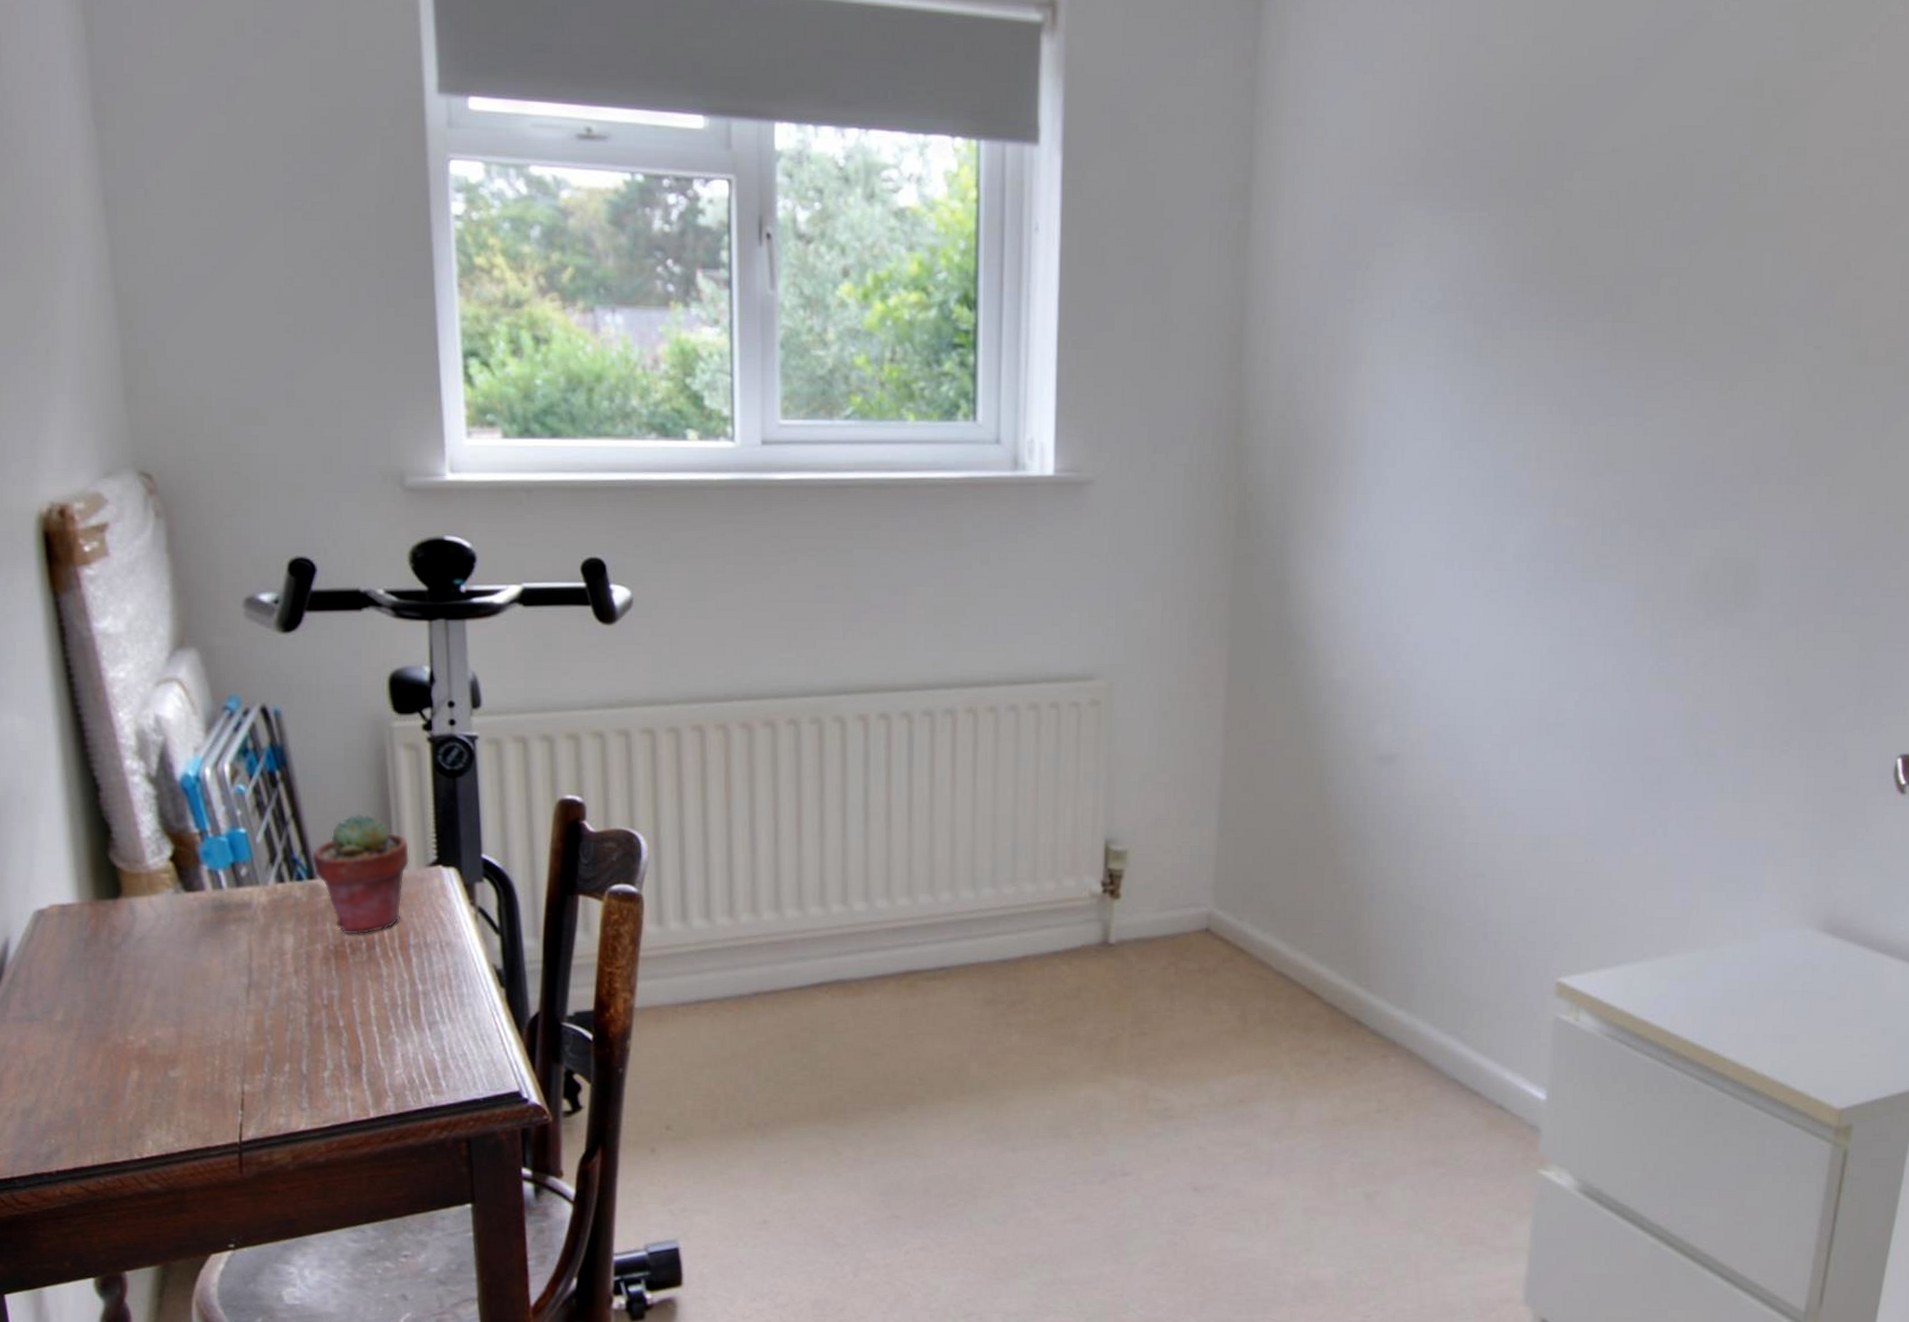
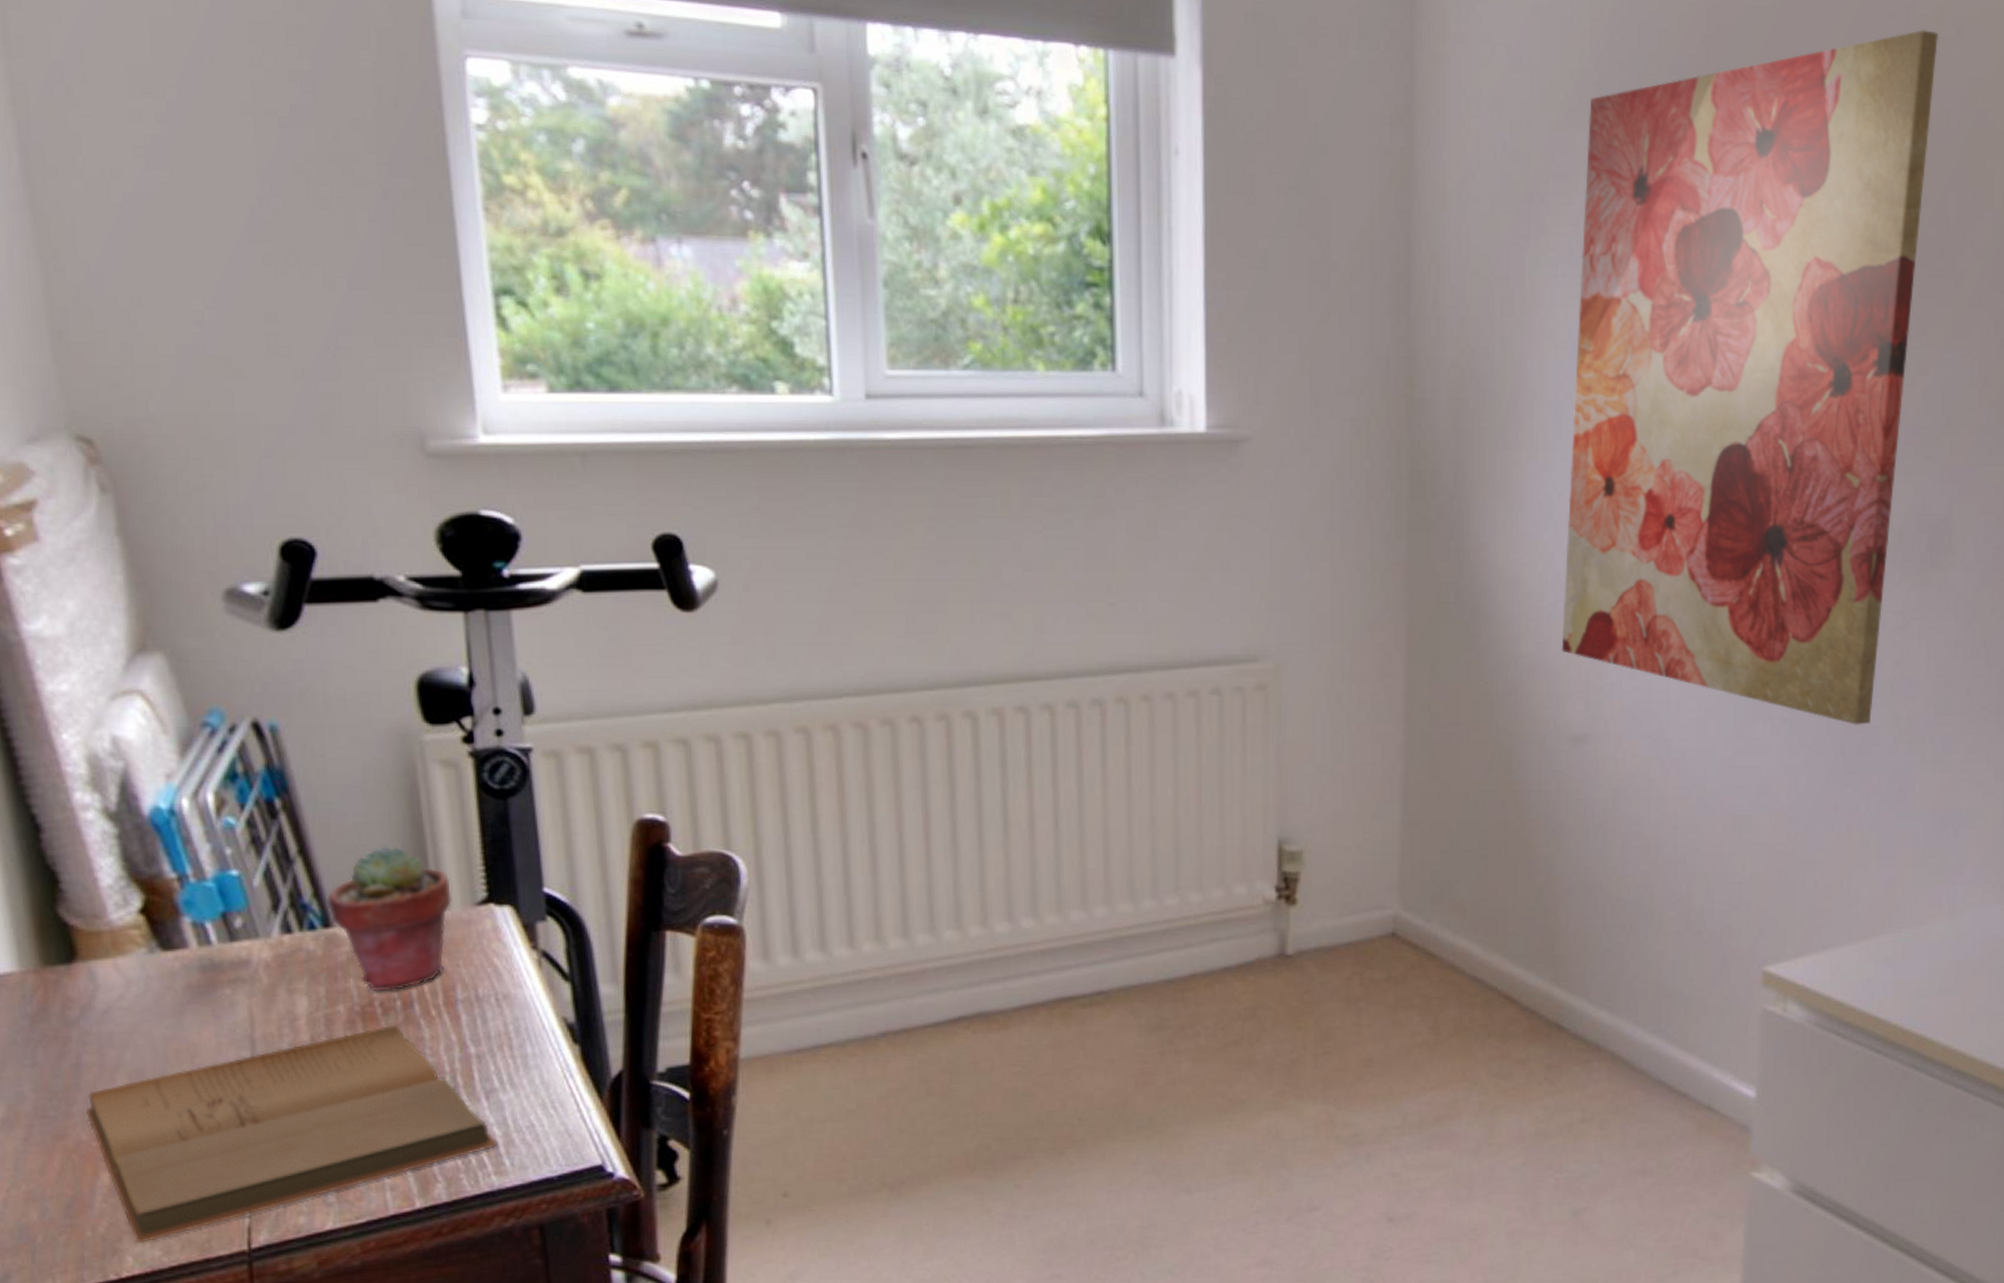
book: none [122,962,437,1130] -> present [85,1024,498,1242]
wall art: none [1372,103,1759,755] -> present [1561,30,1939,725]

